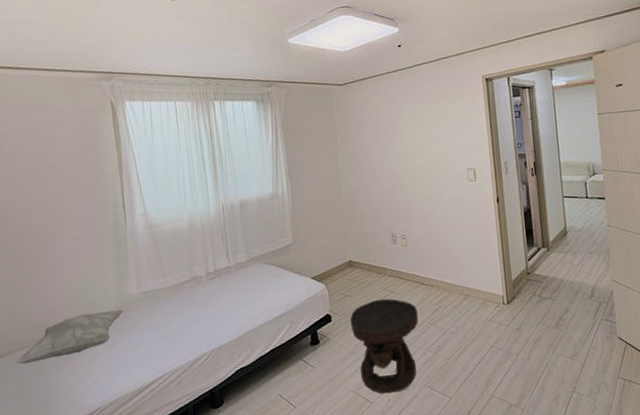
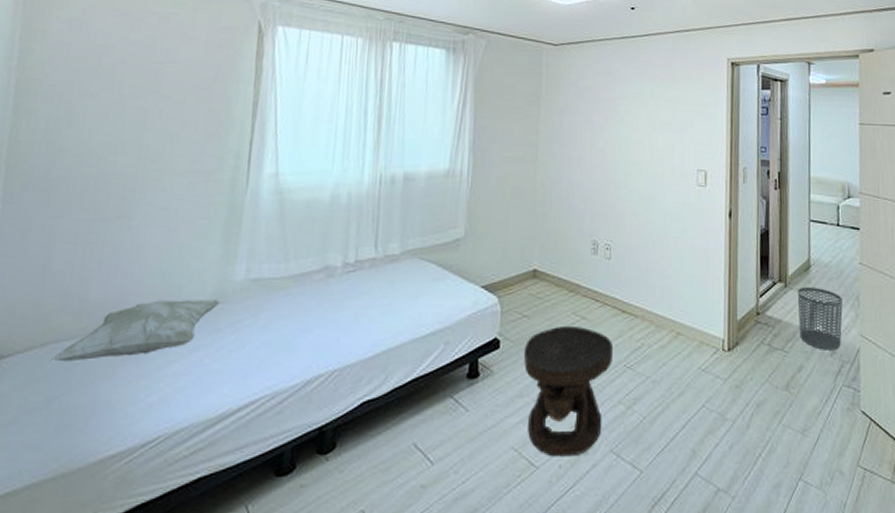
waste bin: none [559,248,598,295] -> present [798,286,843,350]

